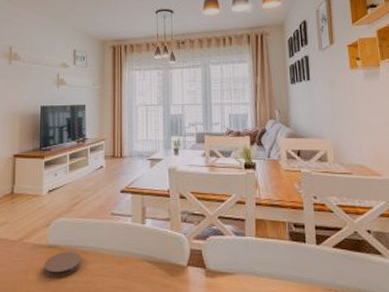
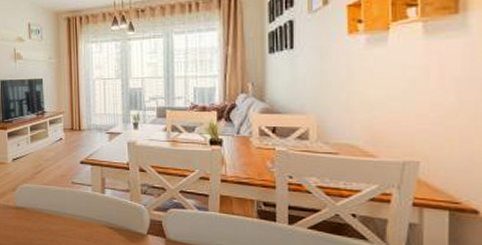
coaster: present [43,251,82,277] -> none [13,213,46,235]

